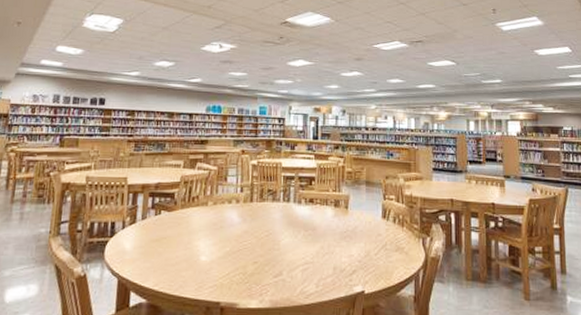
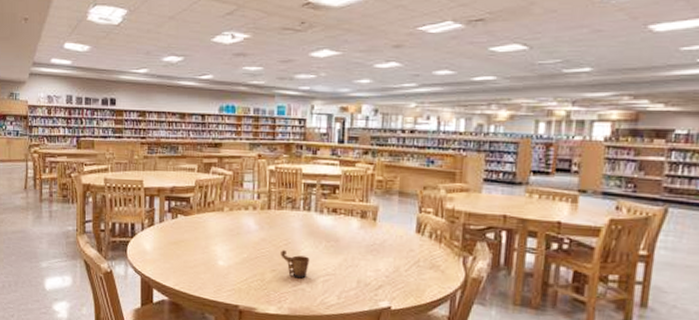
mug: none [262,241,290,269] -> present [281,250,310,279]

